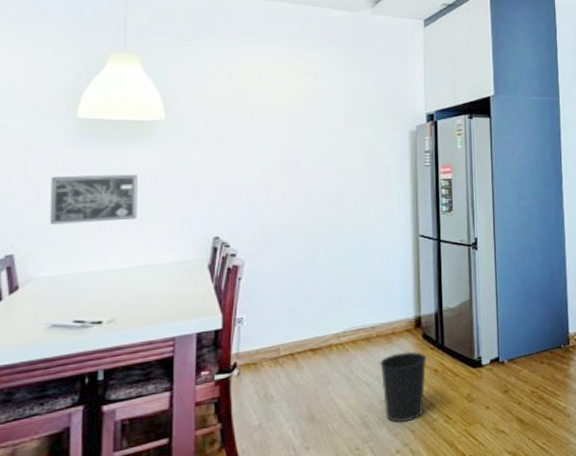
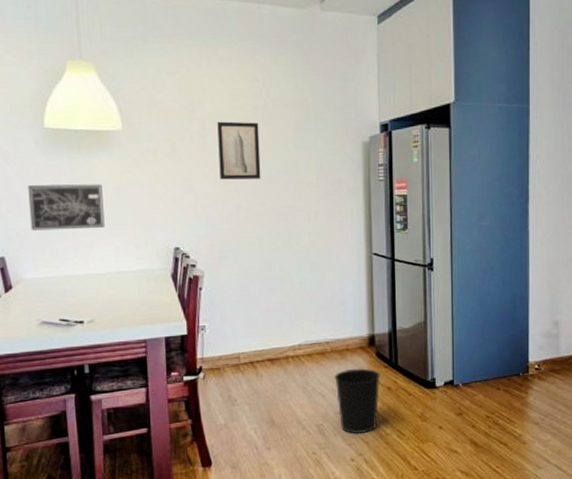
wall art: none [266,112,309,168] -> present [217,121,261,180]

